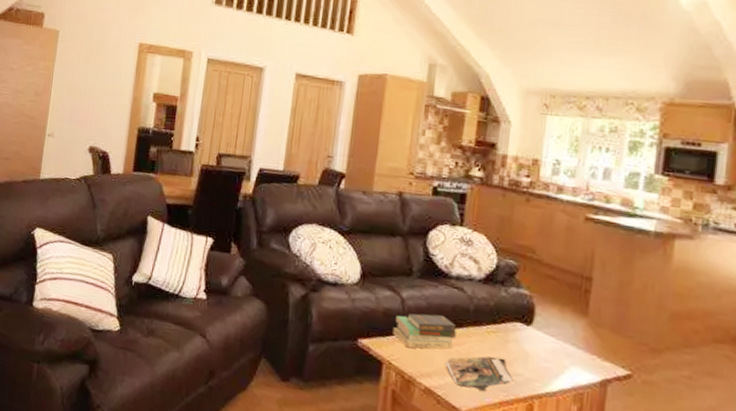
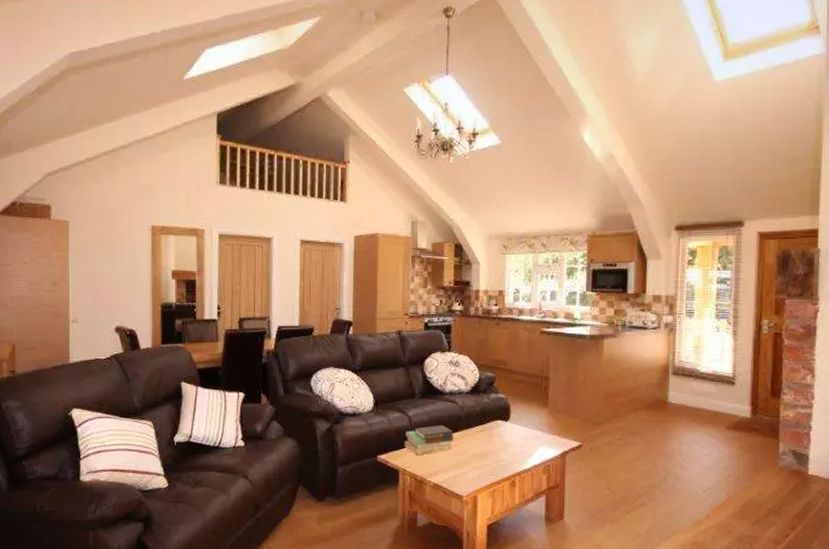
magazine: present [445,356,513,392] -> none [447,450,499,479]

